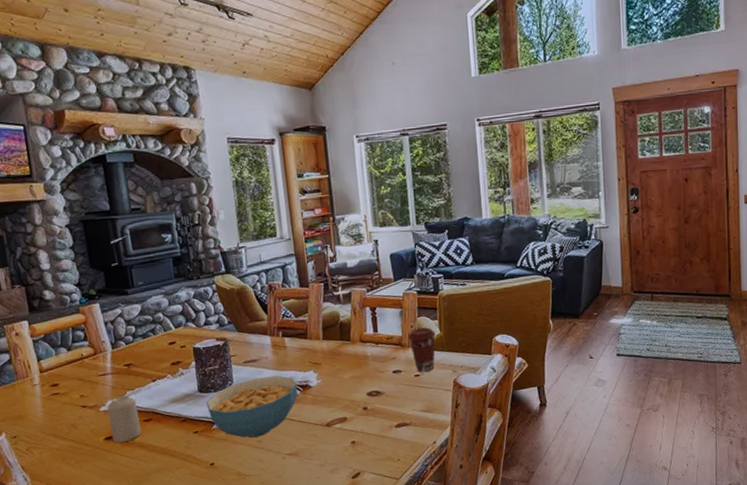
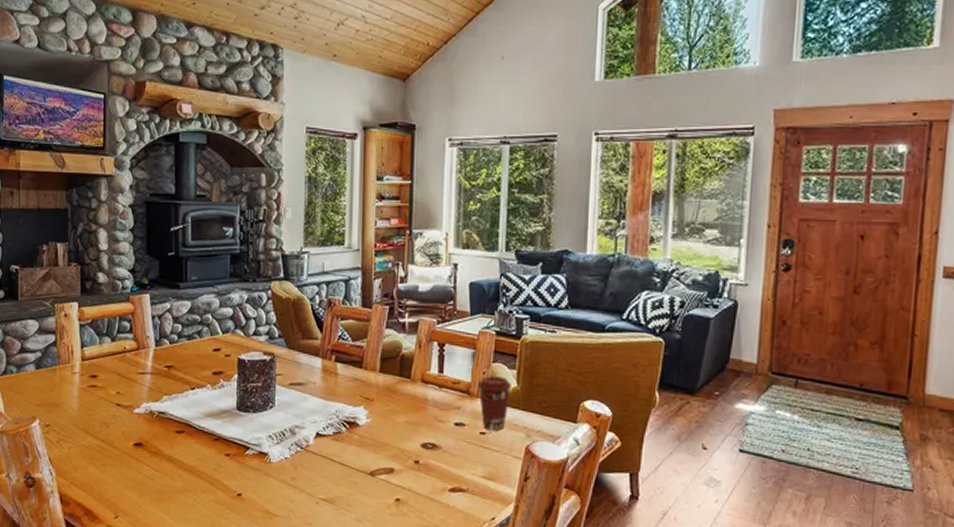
candle: present [107,395,142,443] -> none [141,400,172,452]
cereal bowl: present [206,375,298,438] -> none [243,404,344,473]

